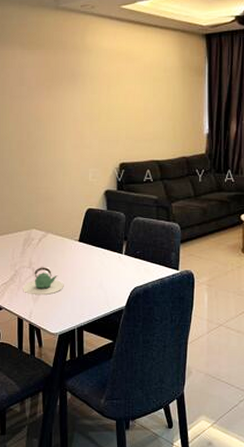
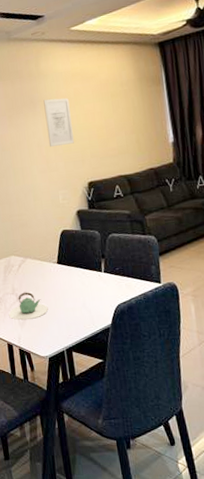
wall art: none [85,74,111,123] -> present [43,98,74,147]

